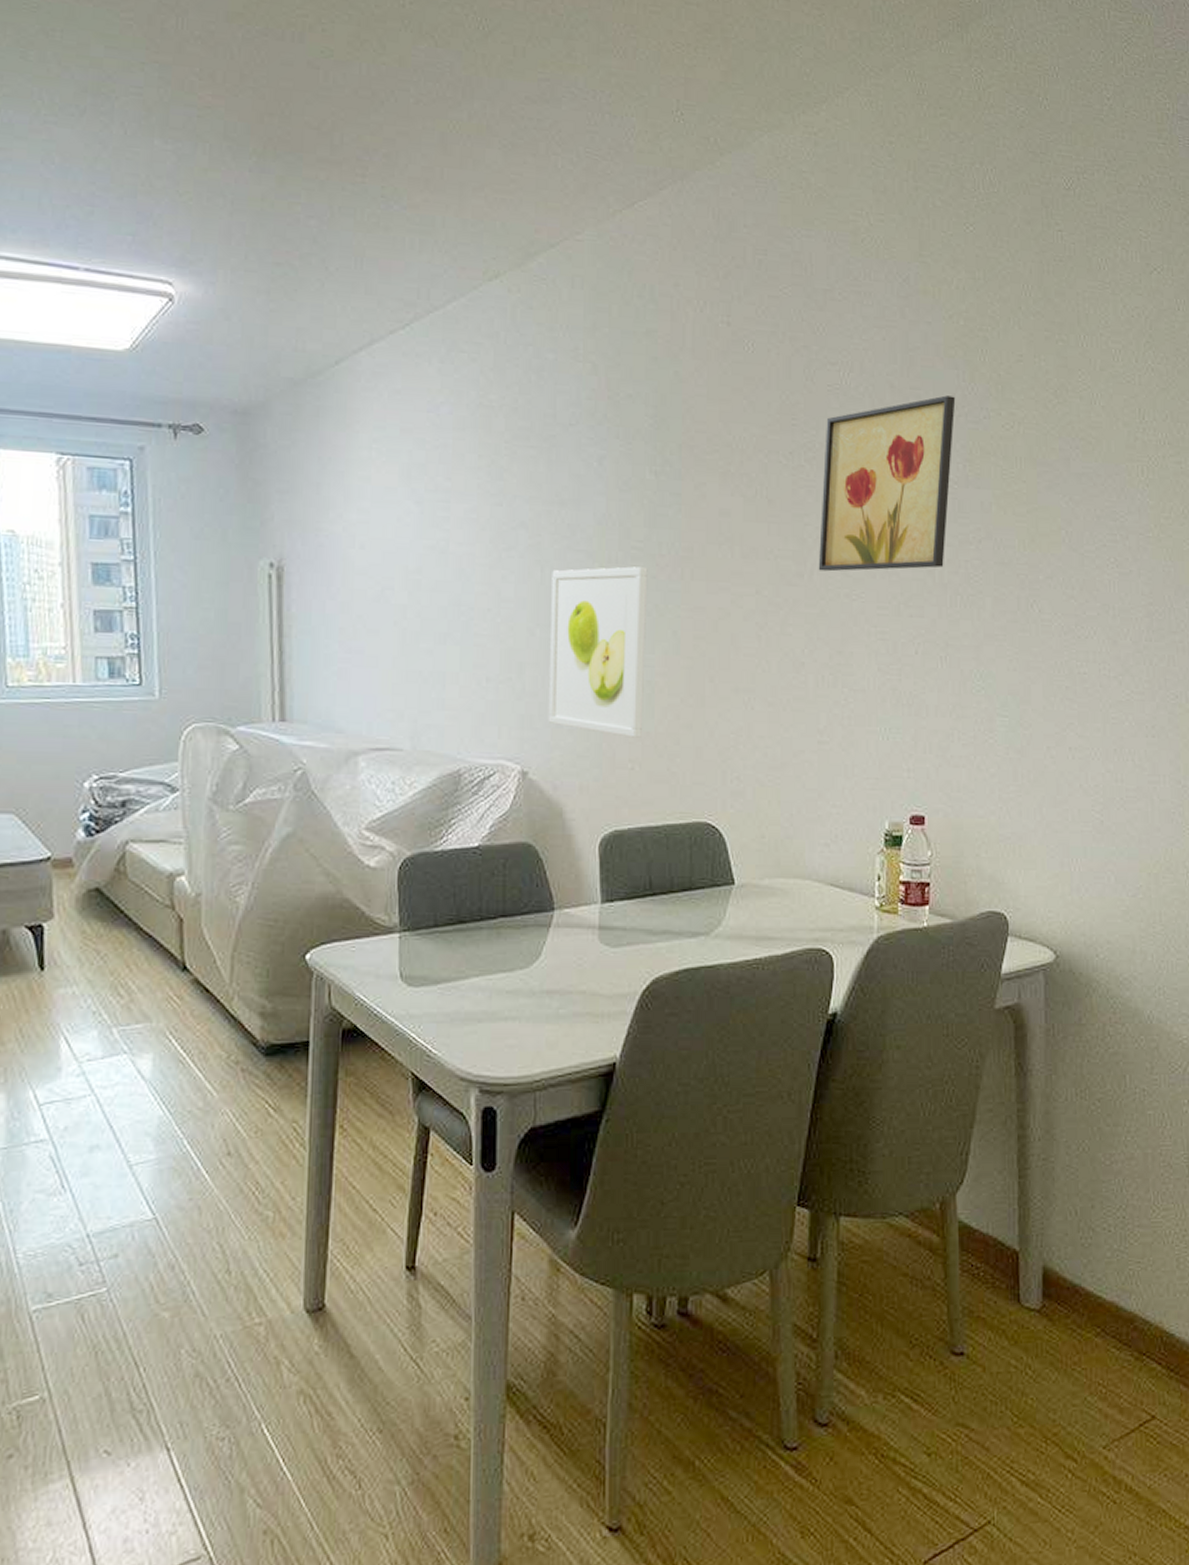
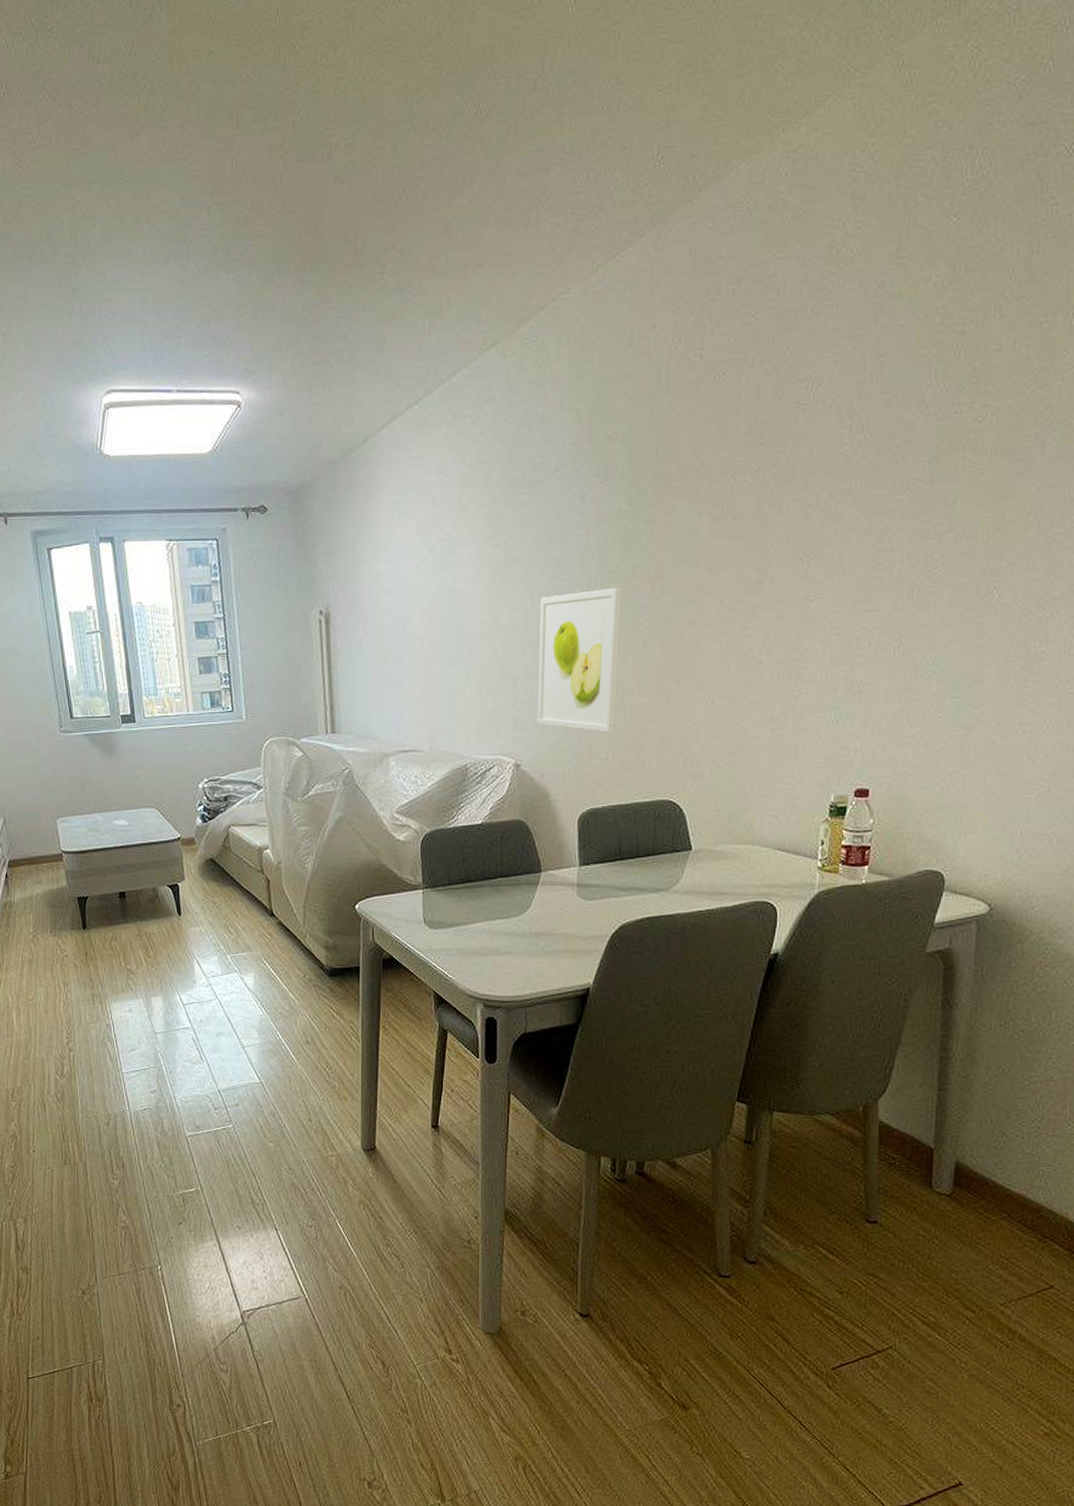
wall art: present [818,395,956,572] -> none [778,396,926,577]

